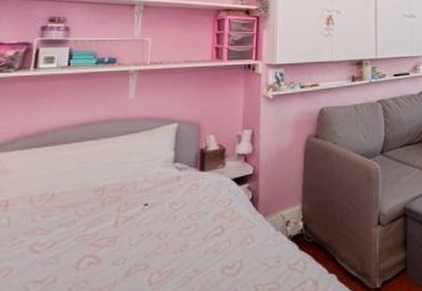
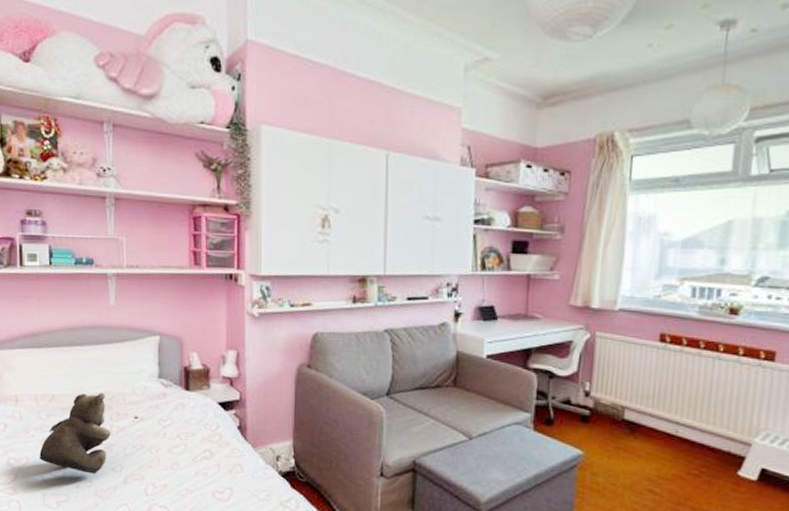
teddy bear: none [24,183,116,273] -> present [38,392,111,474]

